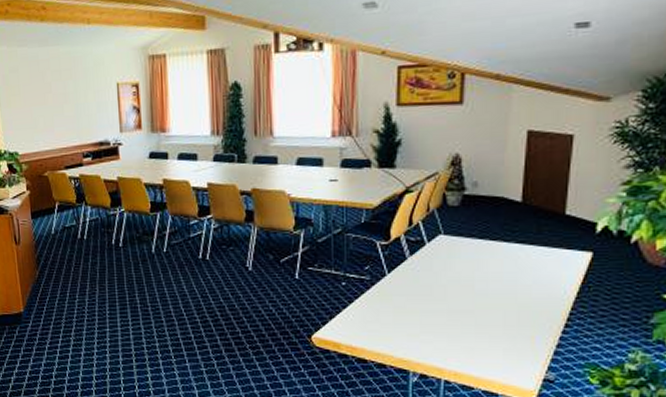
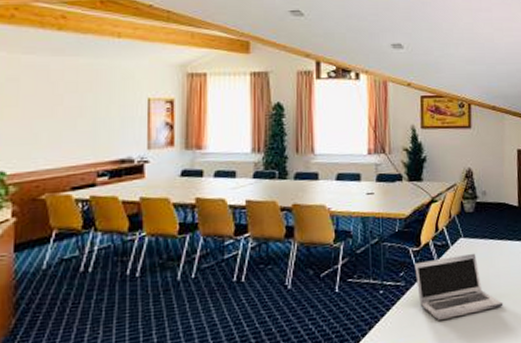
laptop: none [382,252,490,321] -> present [415,253,504,321]

